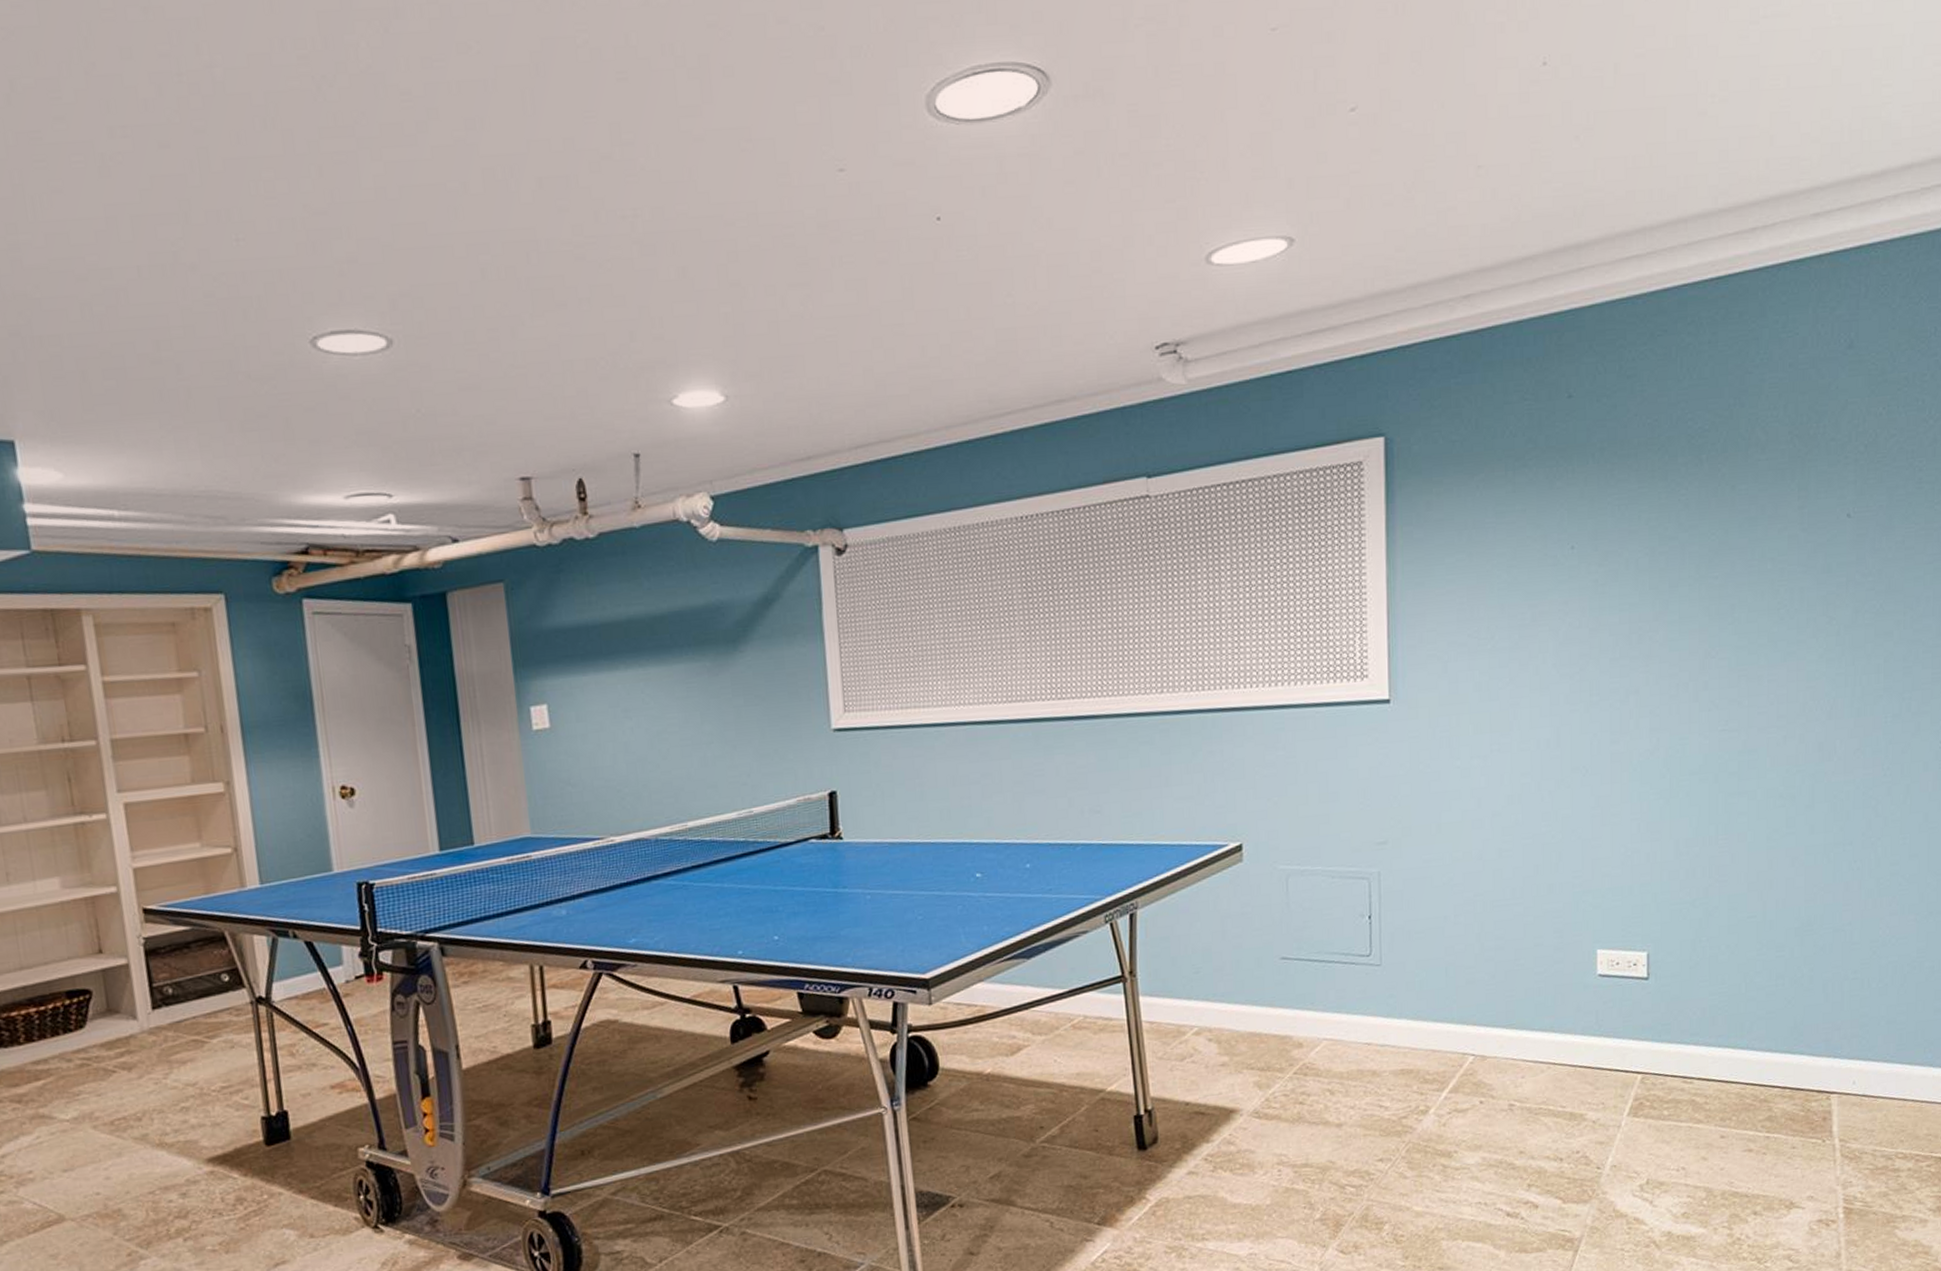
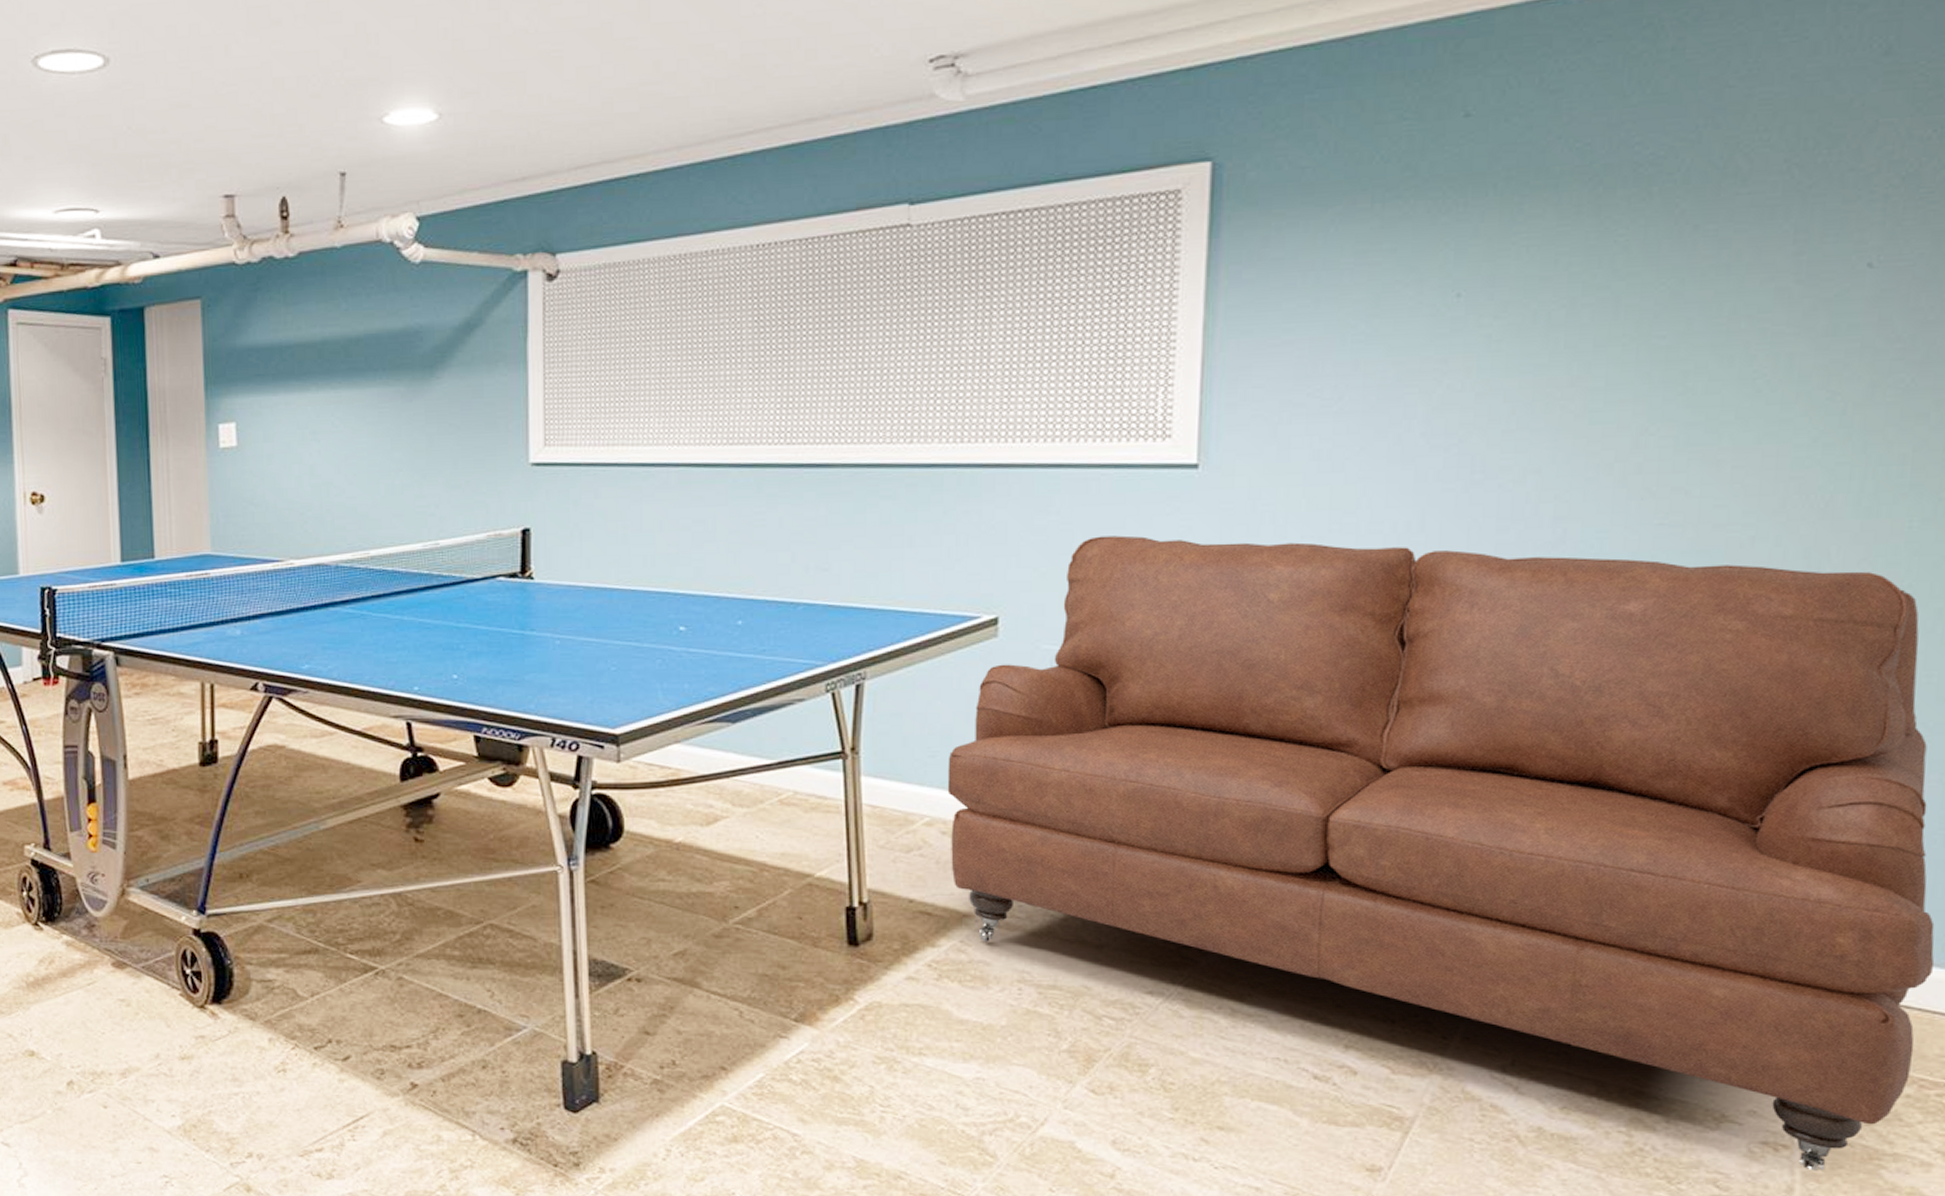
sofa: none [1209,759,1920,1238] -> present [947,535,1935,1171]

